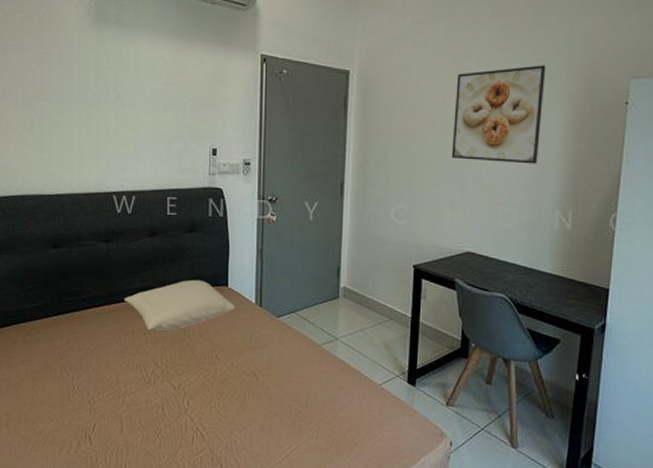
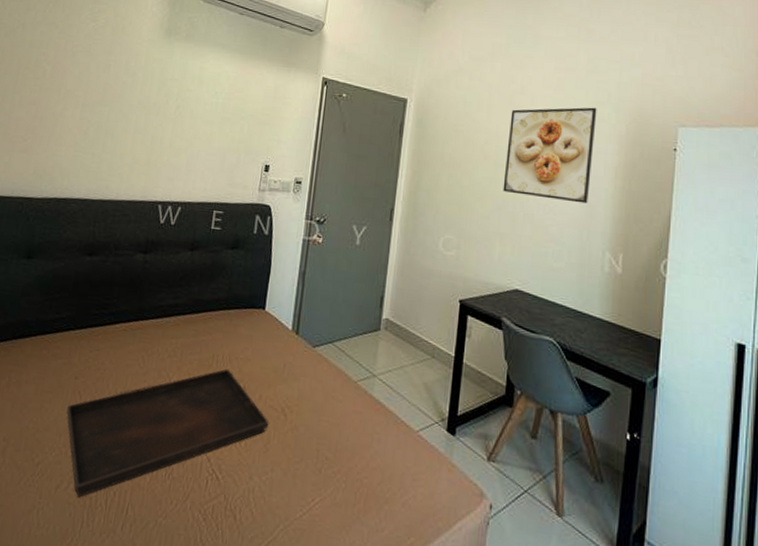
serving tray: none [58,341,243,458] -> present [66,368,269,497]
pillow: present [124,279,236,331] -> none [154,299,271,355]

